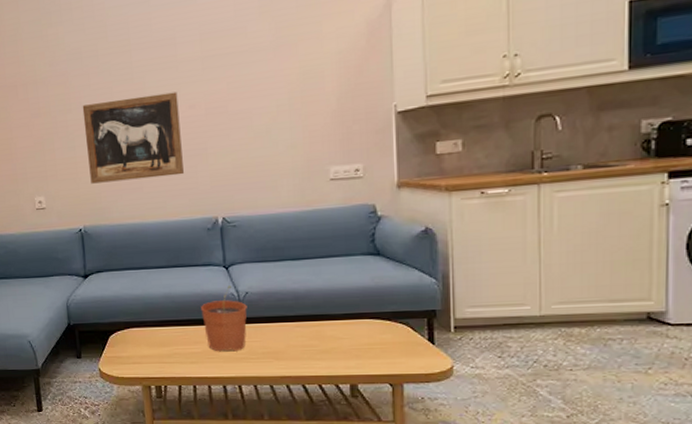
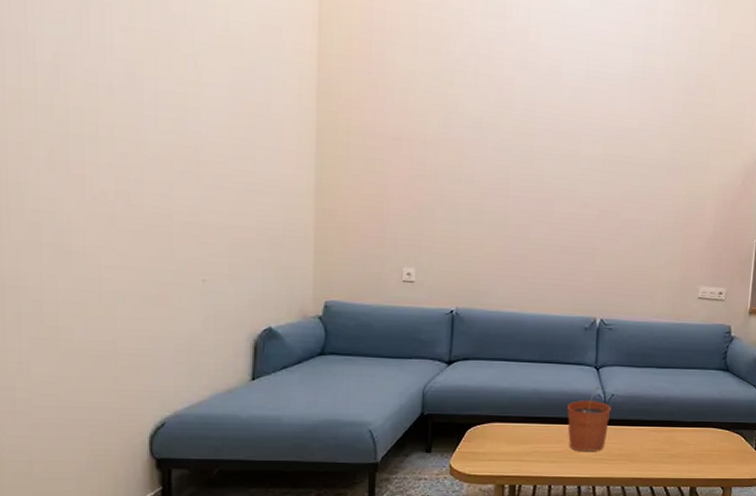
wall art: present [82,91,184,184] -> none [471,179,575,271]

